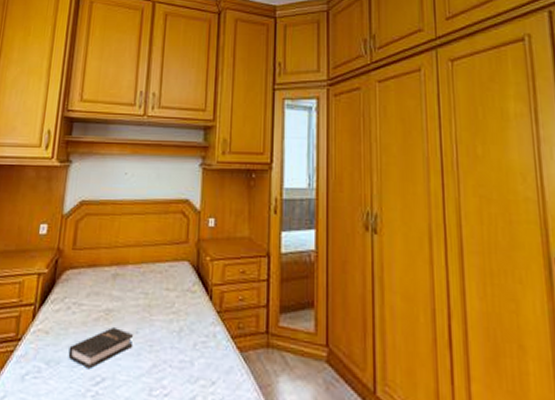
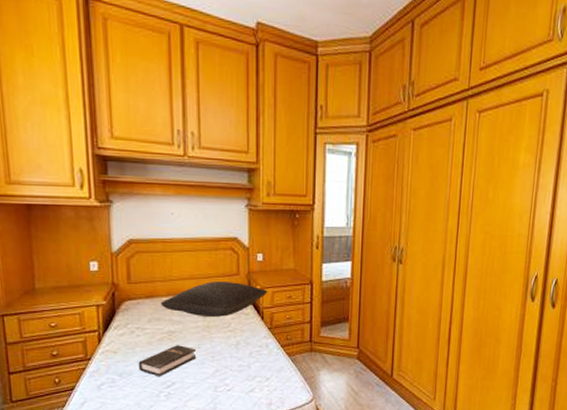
pillow: none [101,249,218,294] -> present [160,280,268,317]

